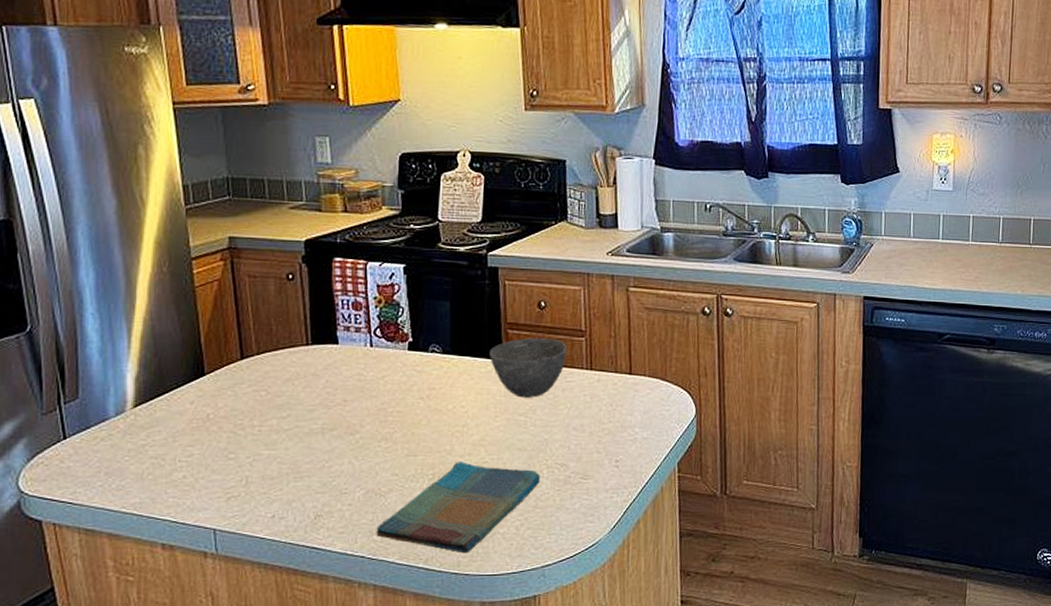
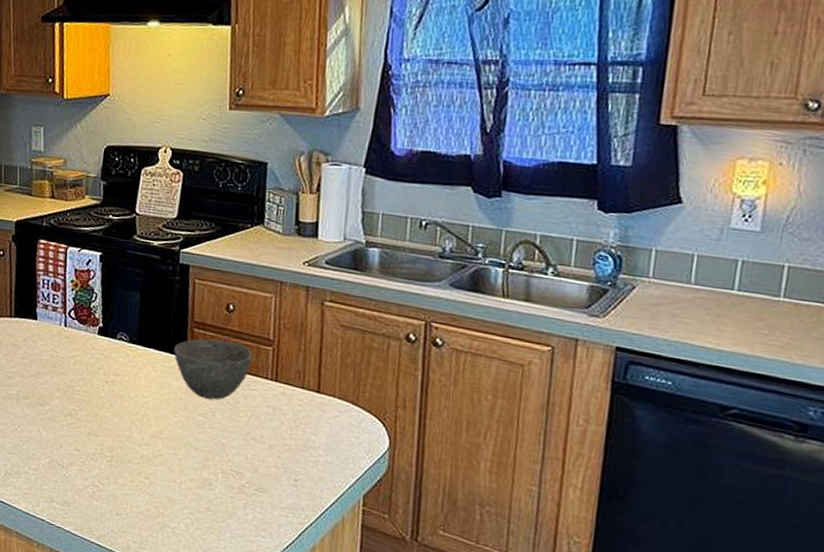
dish towel: present [376,460,540,554] -> none [56,448,214,540]

